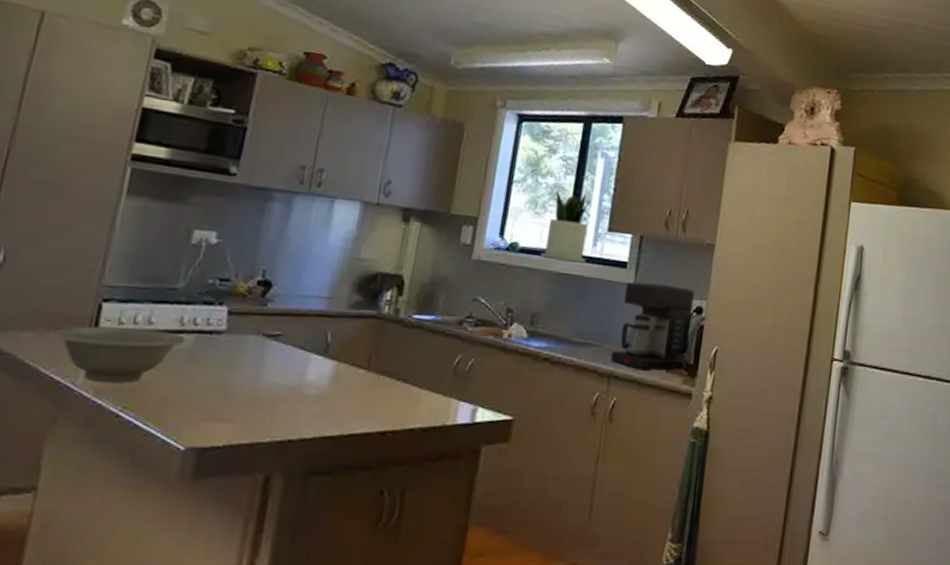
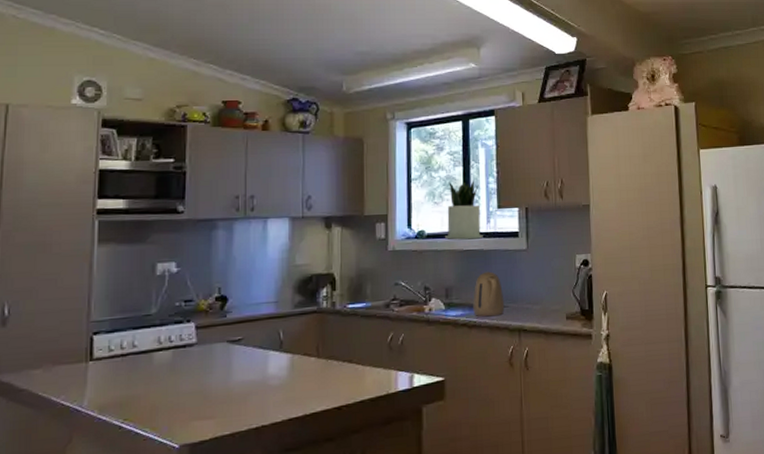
bowl: present [54,325,186,383] -> none [58,351,165,402]
kettle: none [559,302,598,356] -> present [473,271,505,317]
coffee maker: present [610,282,695,370] -> none [517,245,583,322]

